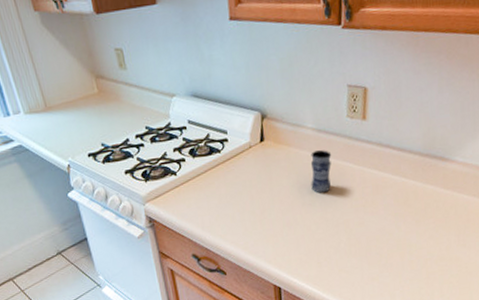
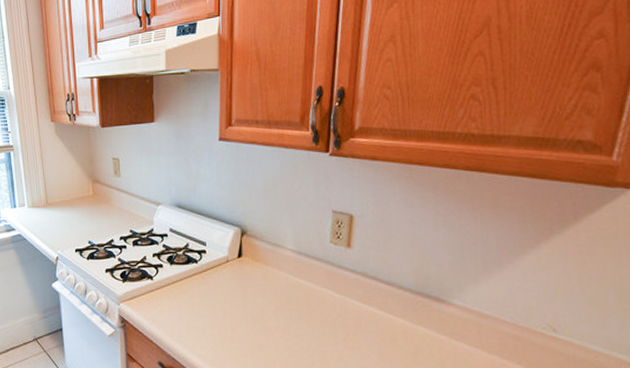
jar: present [310,150,332,193] -> none [287,273,312,318]

